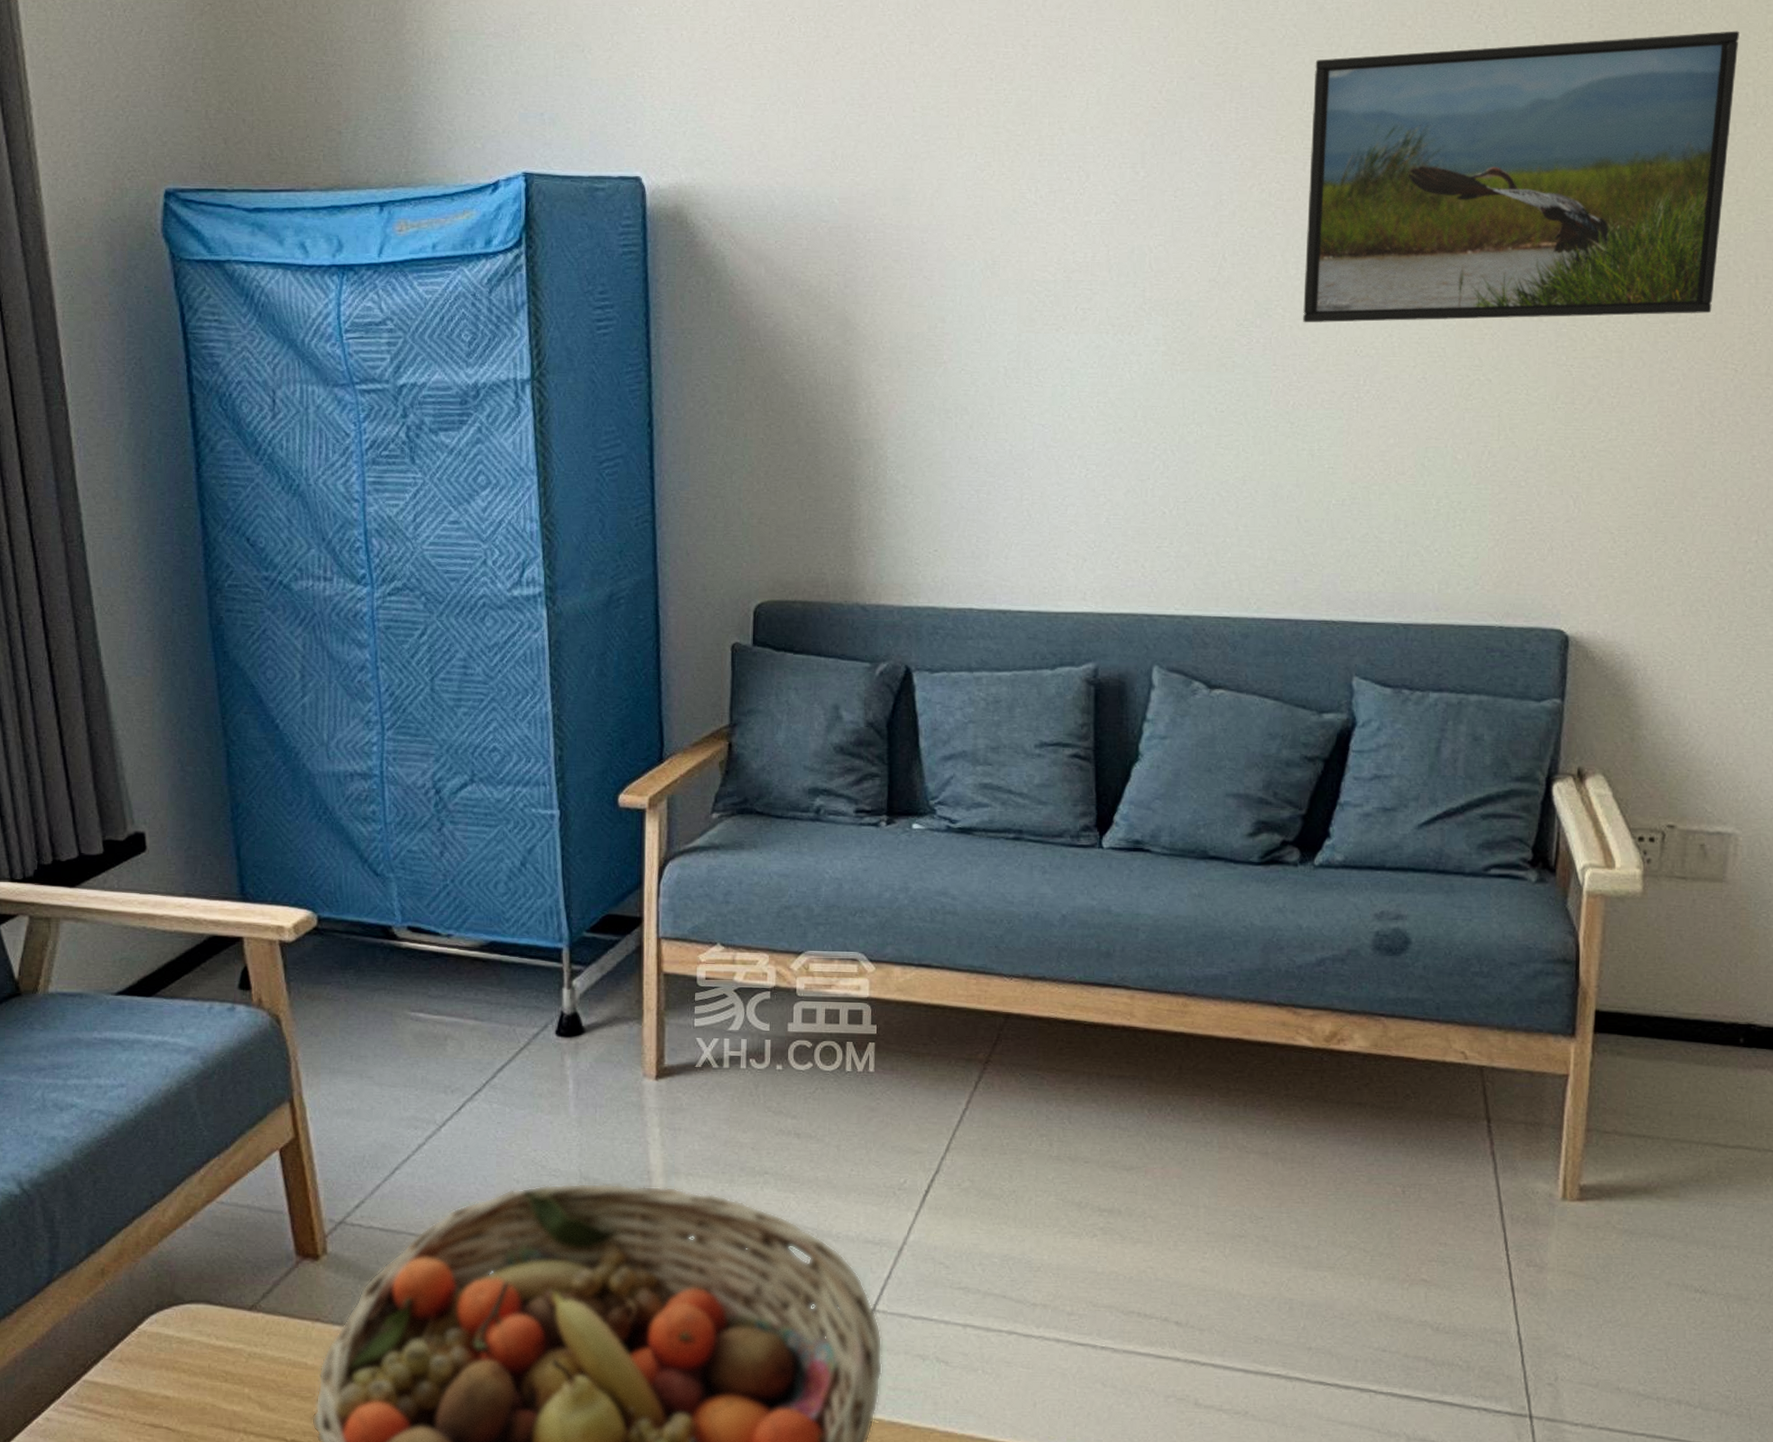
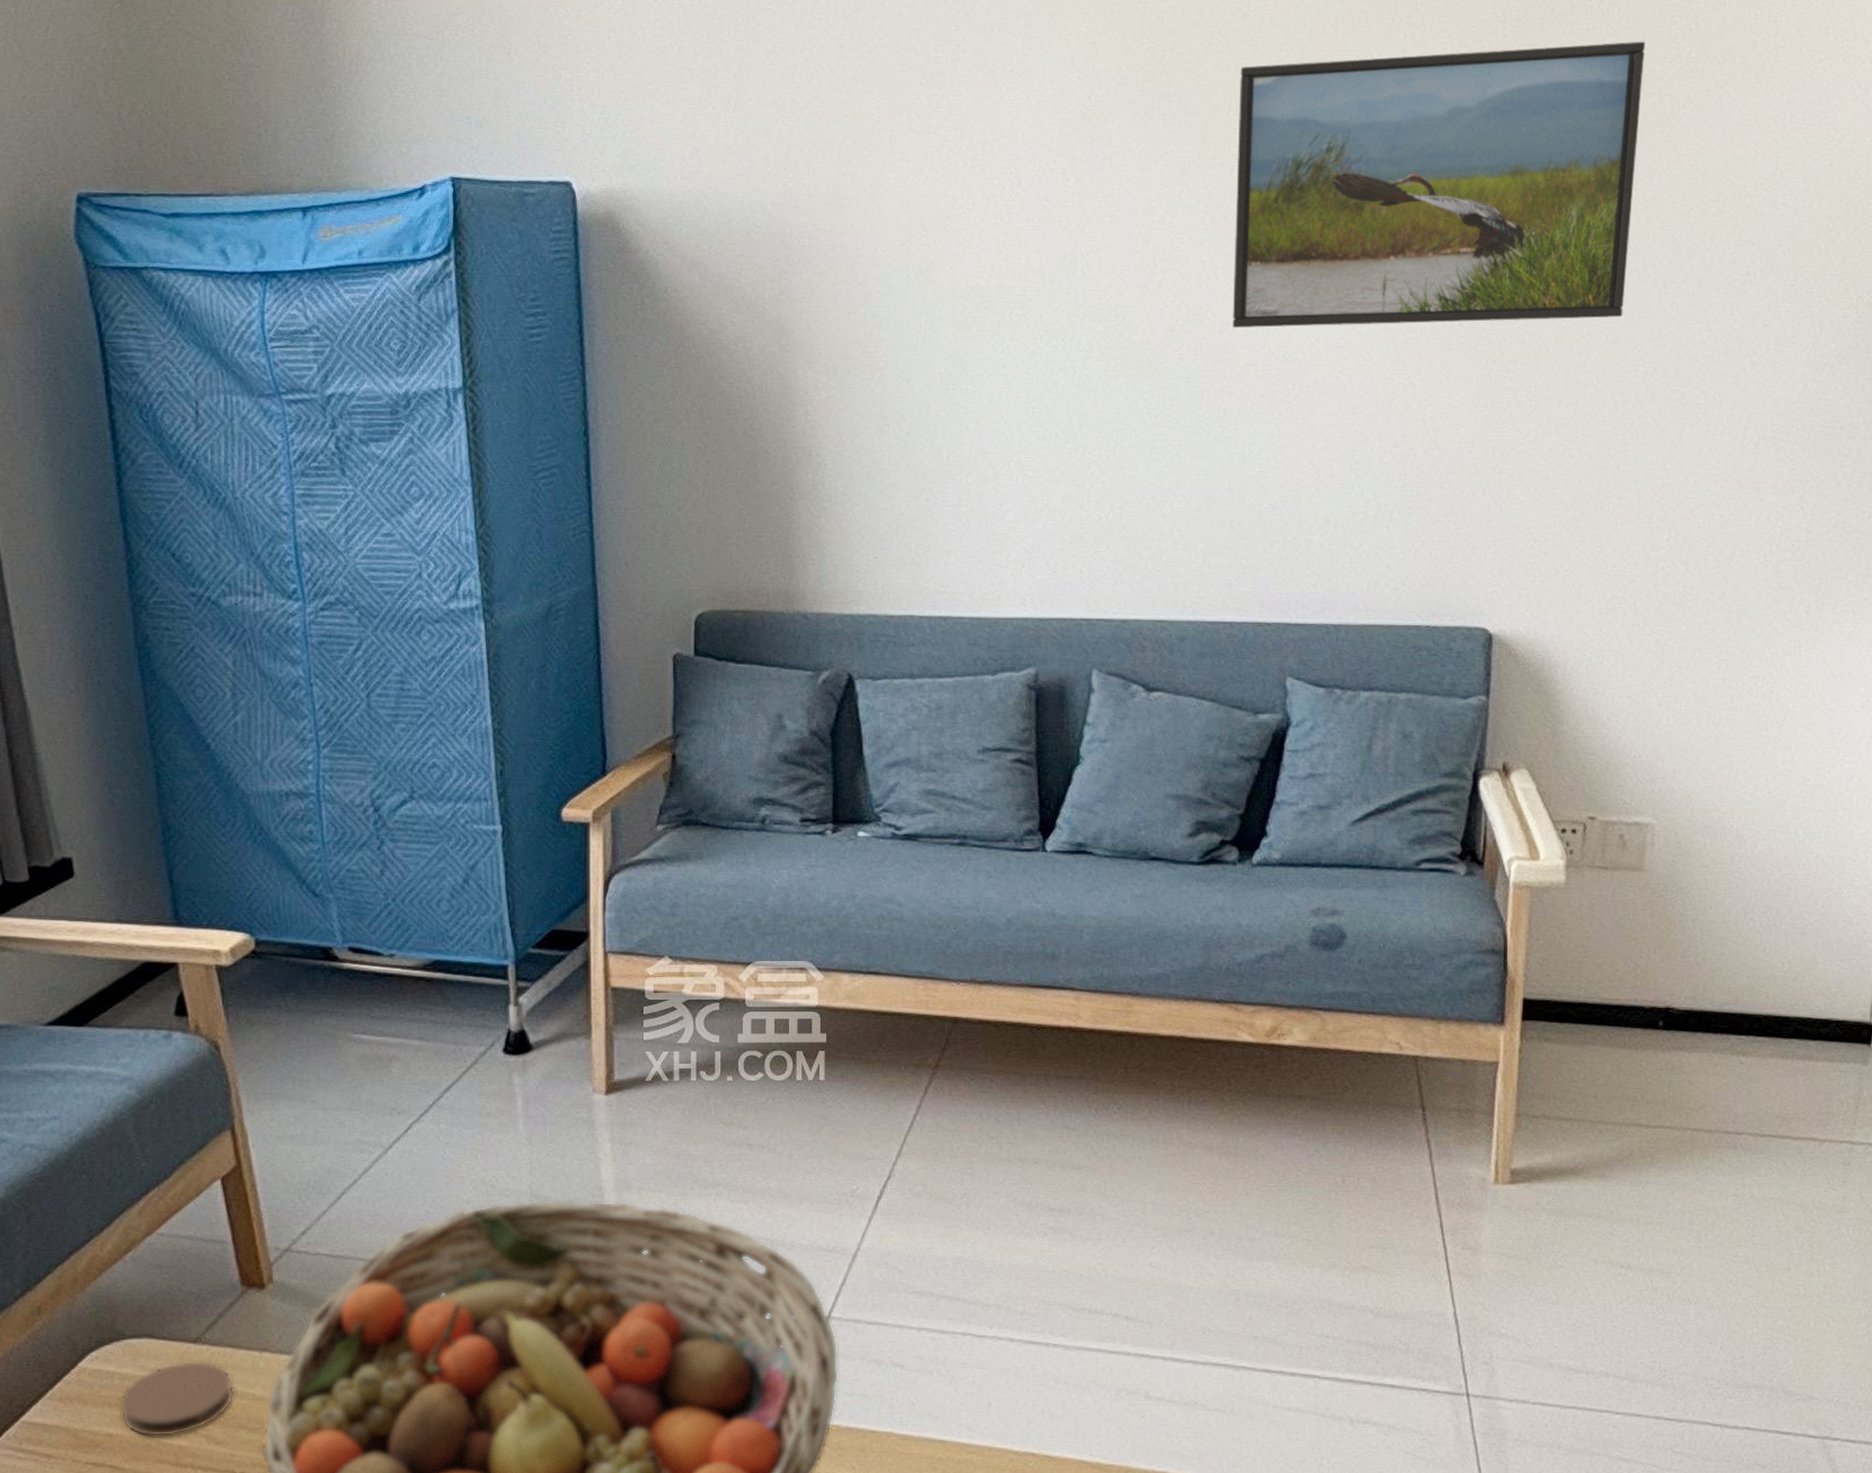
coaster: none [176,1327,287,1402] -> present [119,1361,234,1437]

